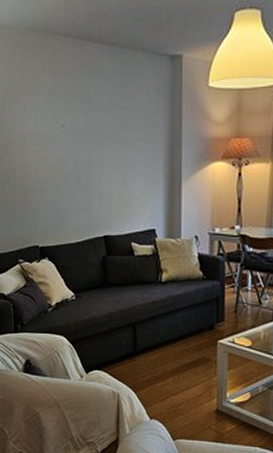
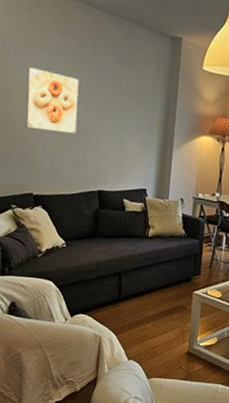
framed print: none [24,115,77,178] -> present [25,67,79,133]

